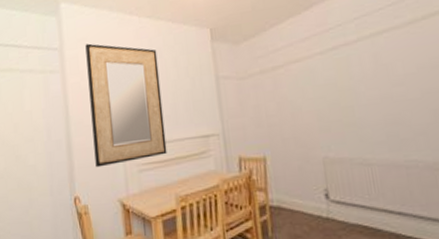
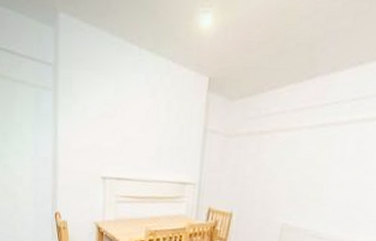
home mirror: present [85,43,167,168] -> none [78,65,152,192]

